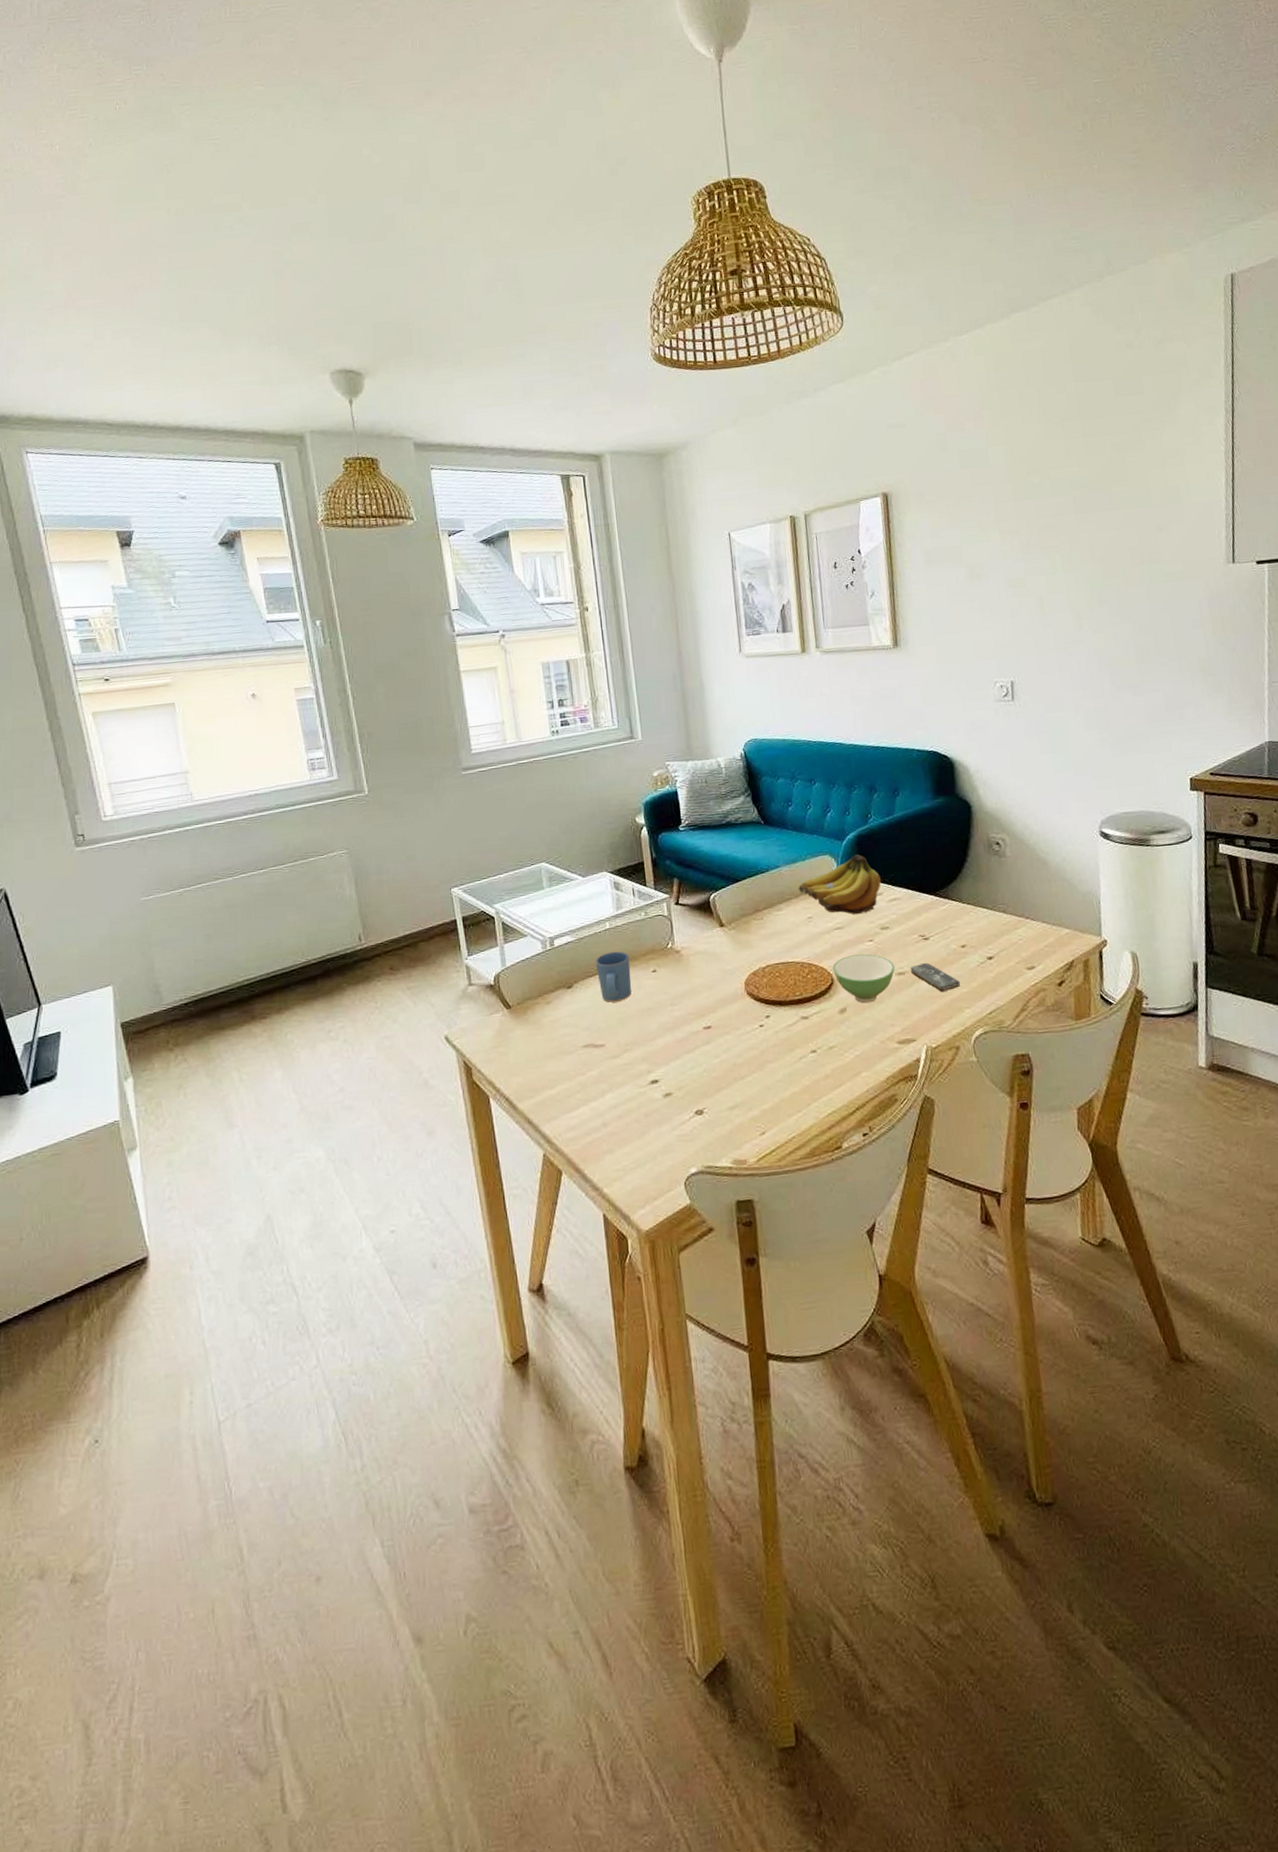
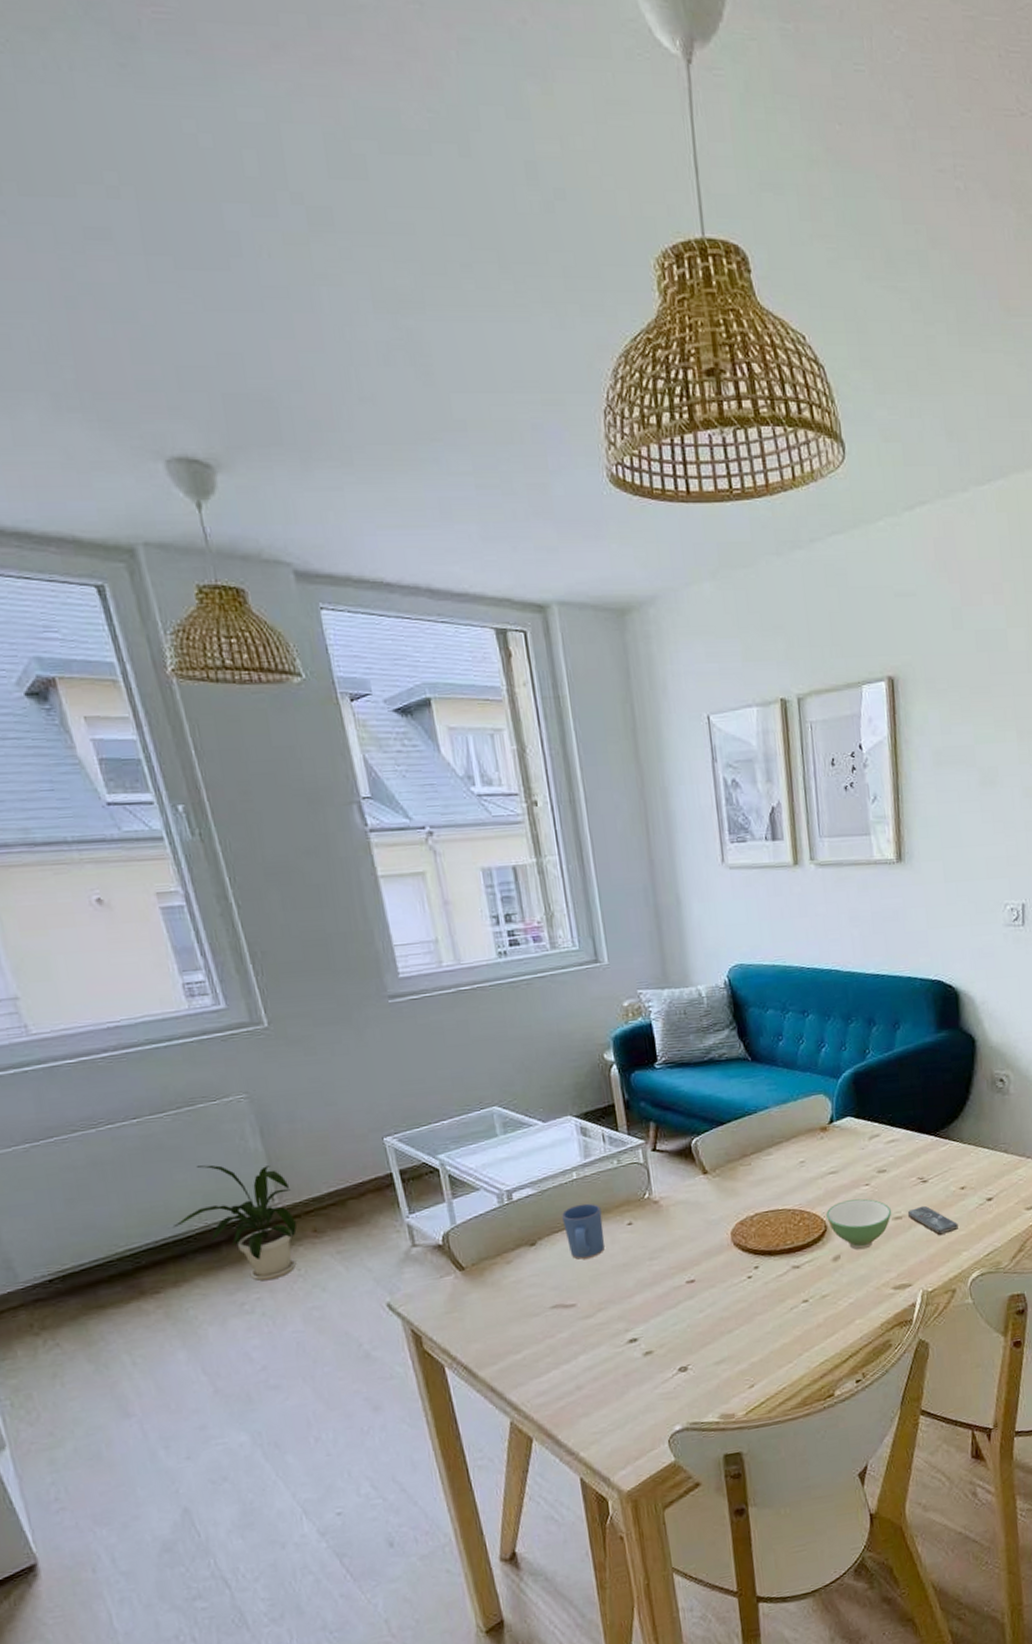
house plant: none [281,909,377,1012] -> present [172,1165,297,1281]
fruit: present [798,854,881,915] -> none [789,1093,879,1158]

